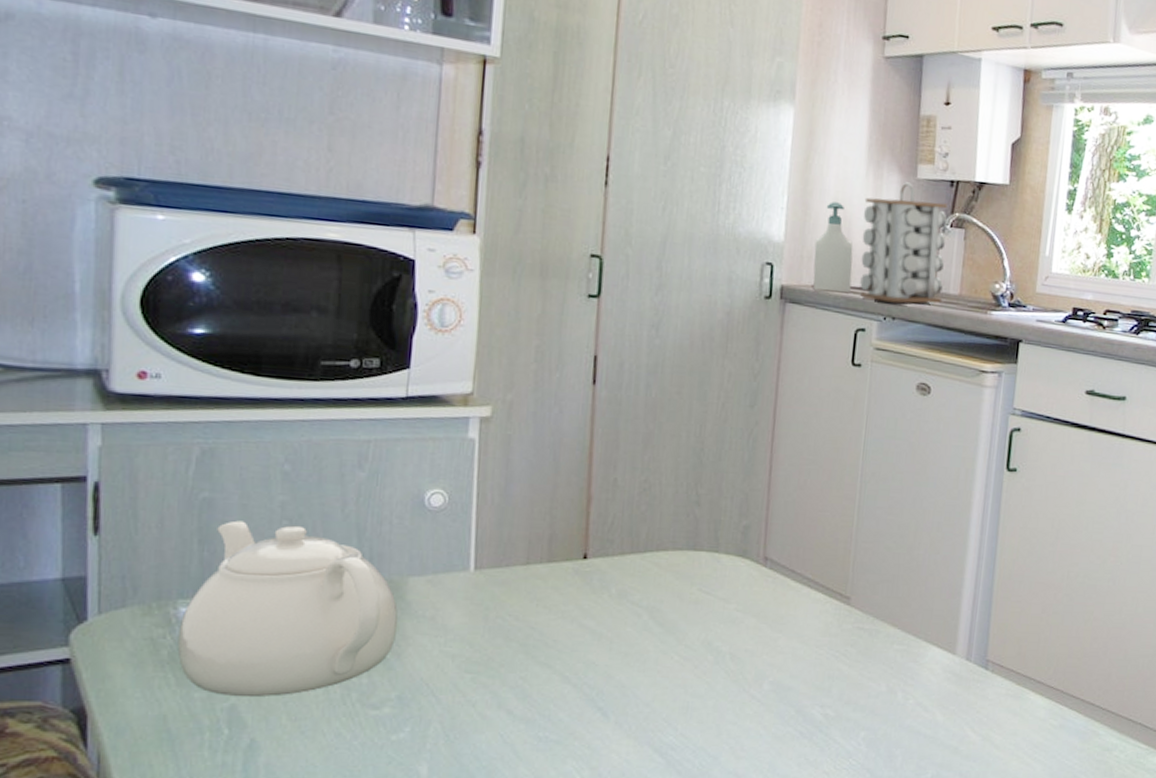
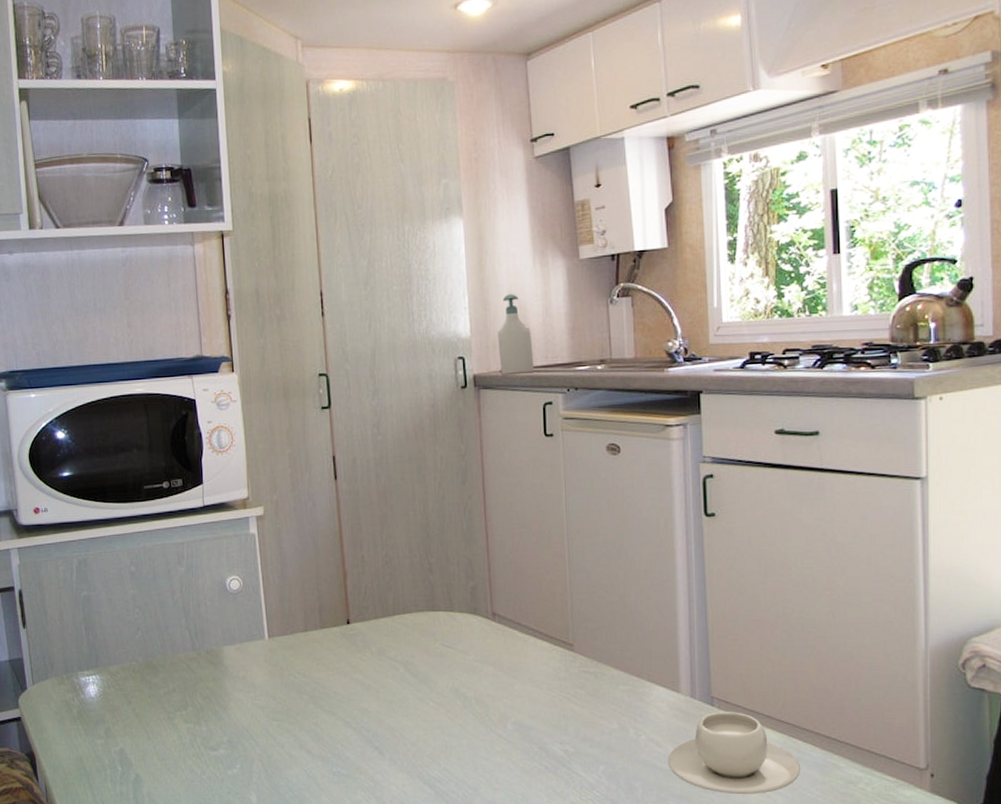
teapot: present [177,520,399,698] -> none [81,611,221,743]
spice rack: present [860,182,948,305] -> none [535,264,620,377]
teacup: none [932,676,1063,763] -> present [667,712,800,795]

